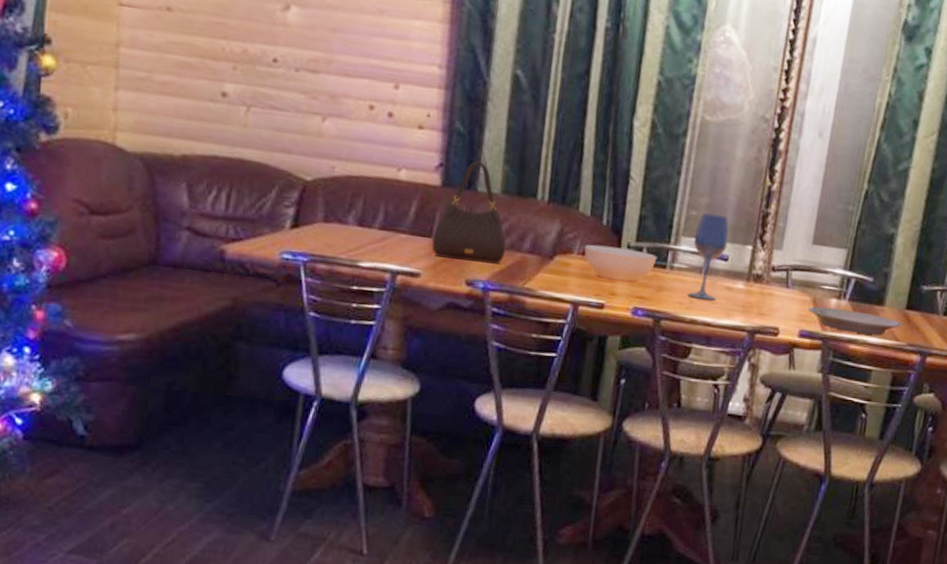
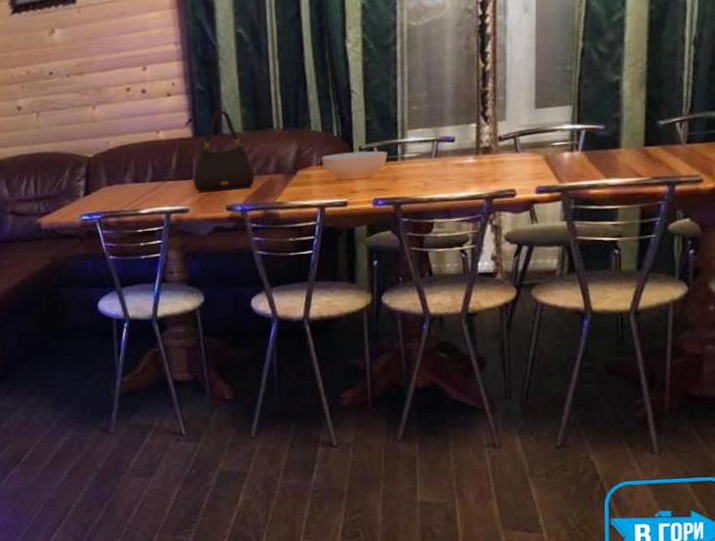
wineglass: present [688,213,730,301] -> none [419,103,452,180]
plate: present [808,306,903,336] -> none [541,157,644,179]

